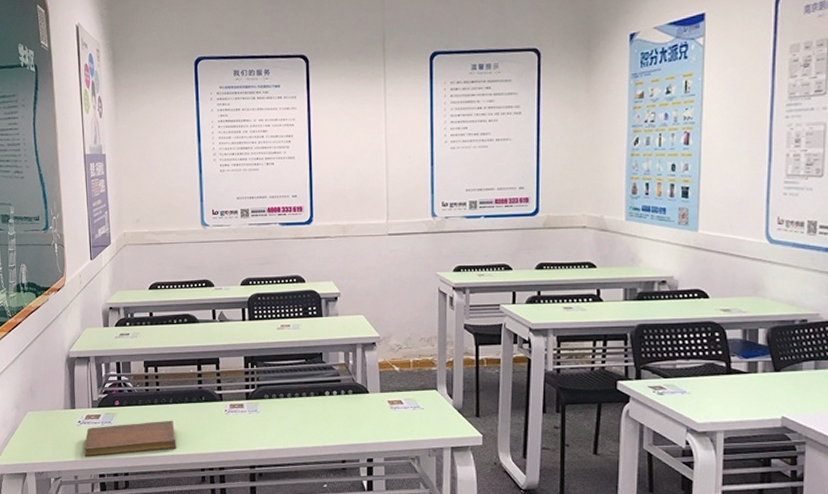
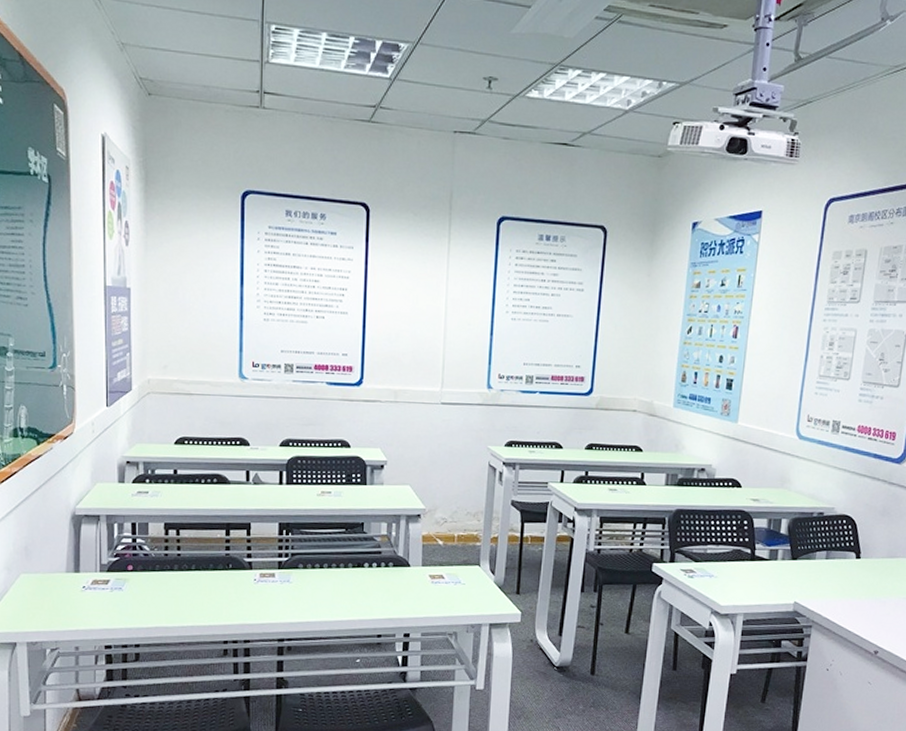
notebook: present [84,420,177,457] -> none [88,588,197,627]

